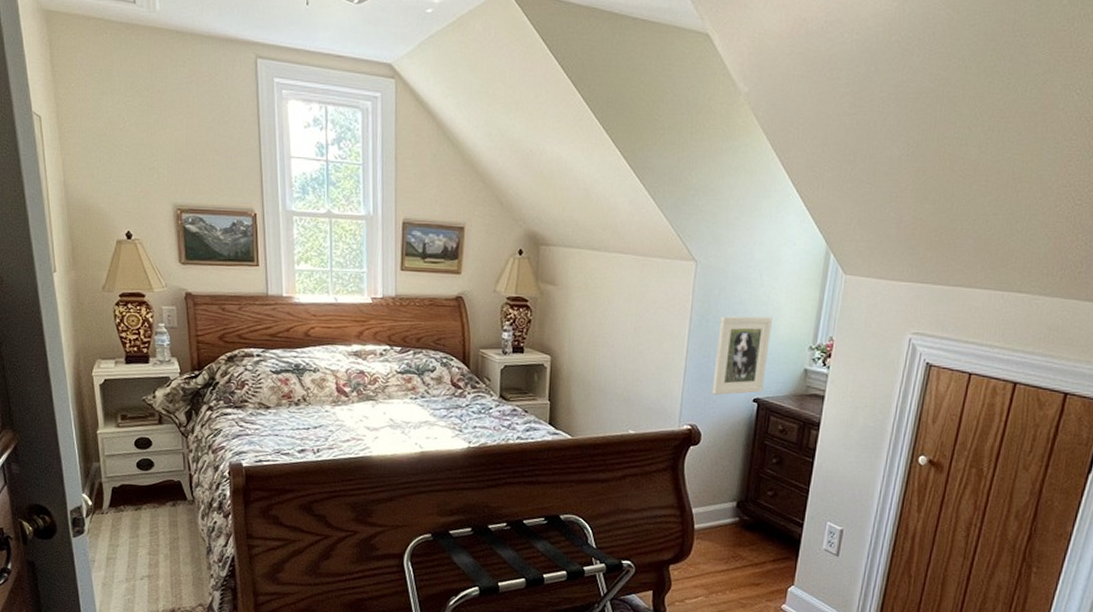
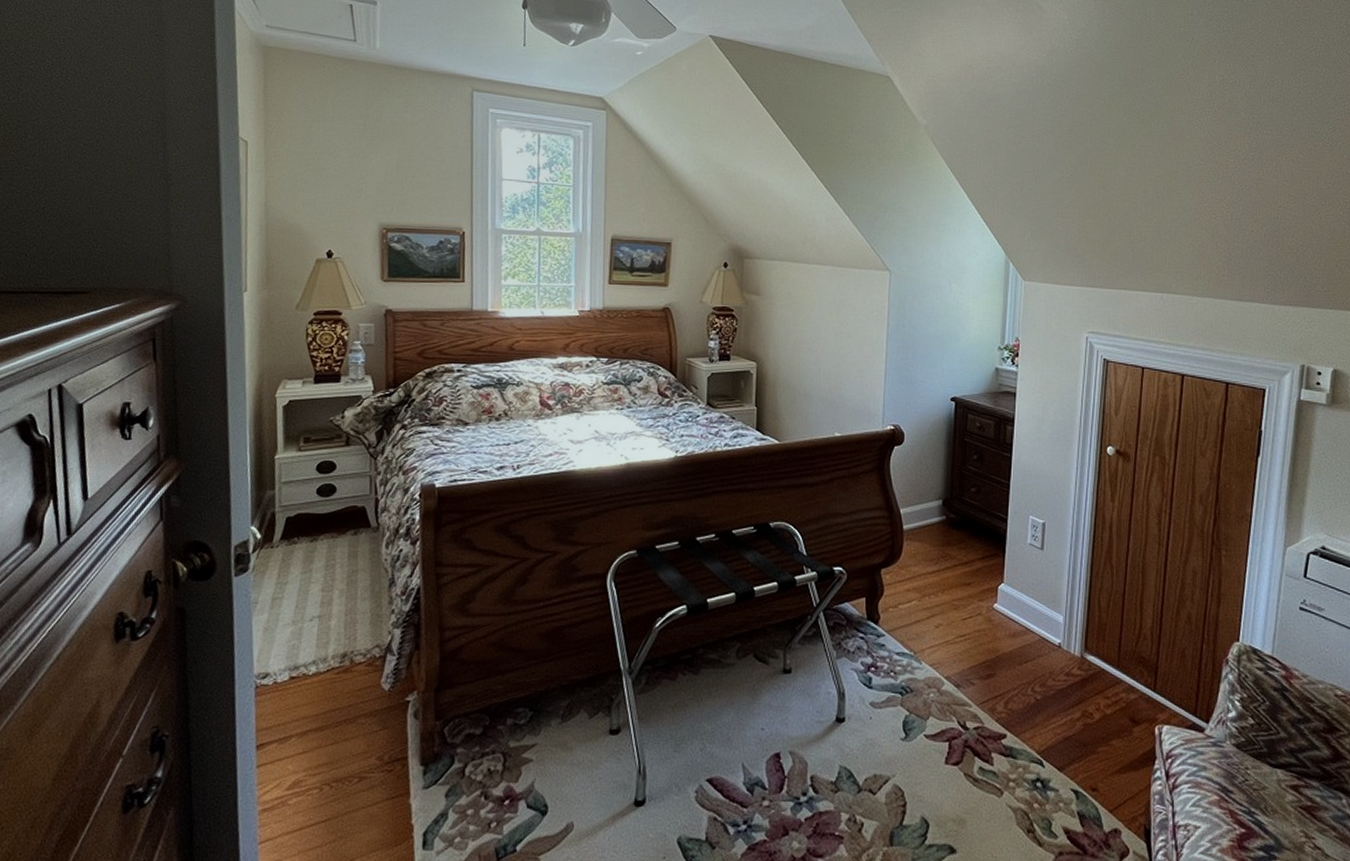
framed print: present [712,316,772,395] -> none [912,320,962,395]

